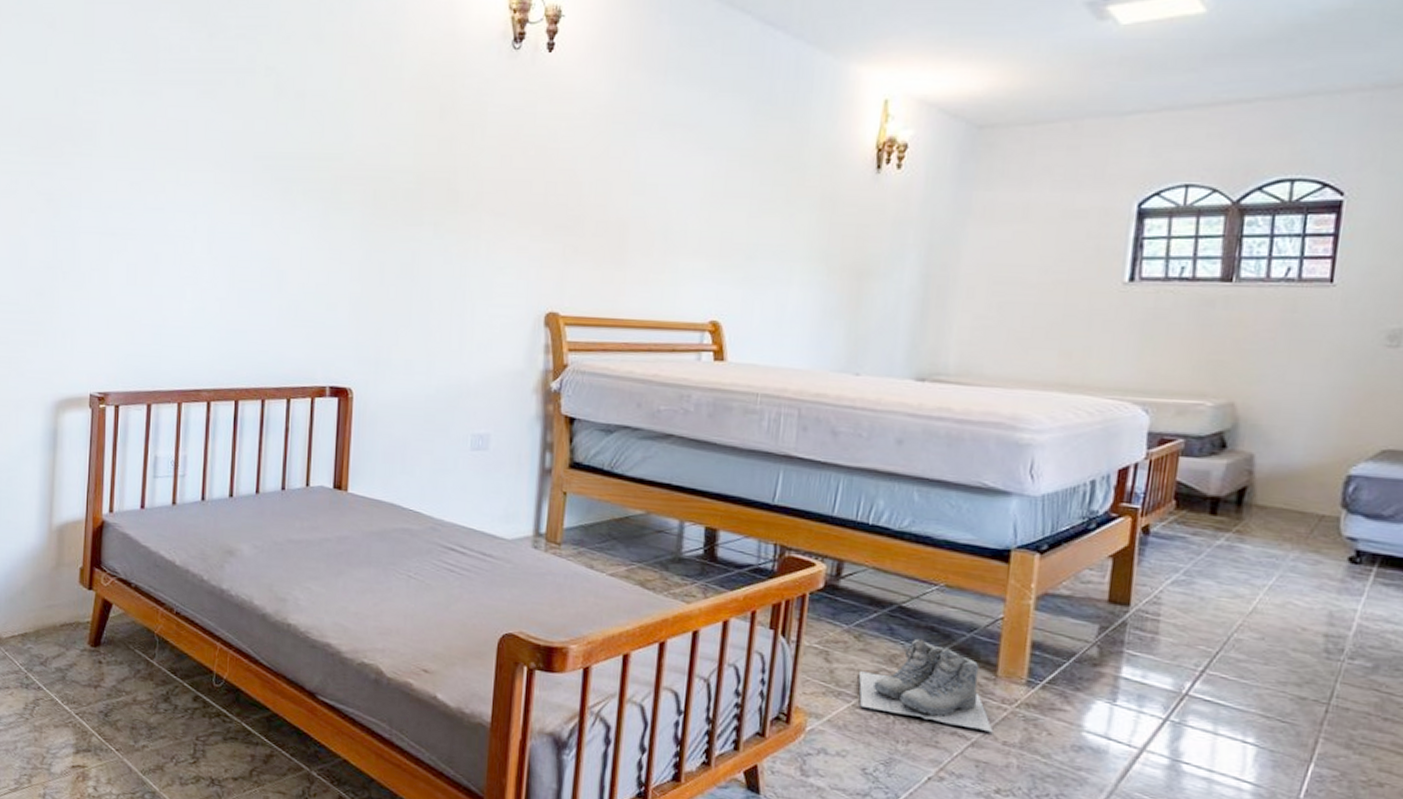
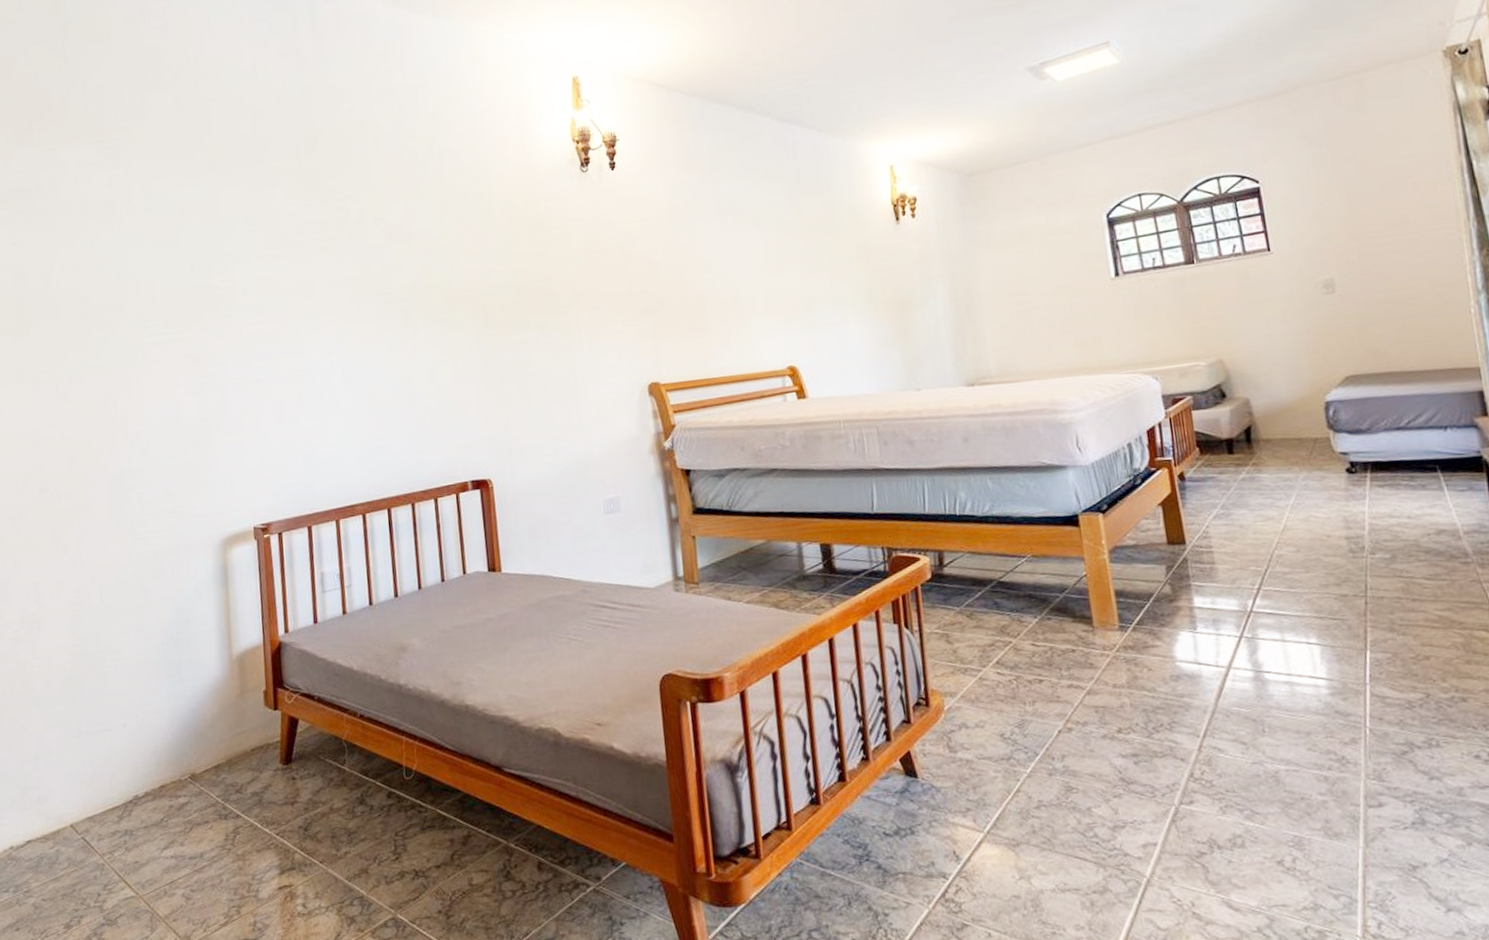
boots: present [858,638,994,733] -> none [977,607,1103,679]

